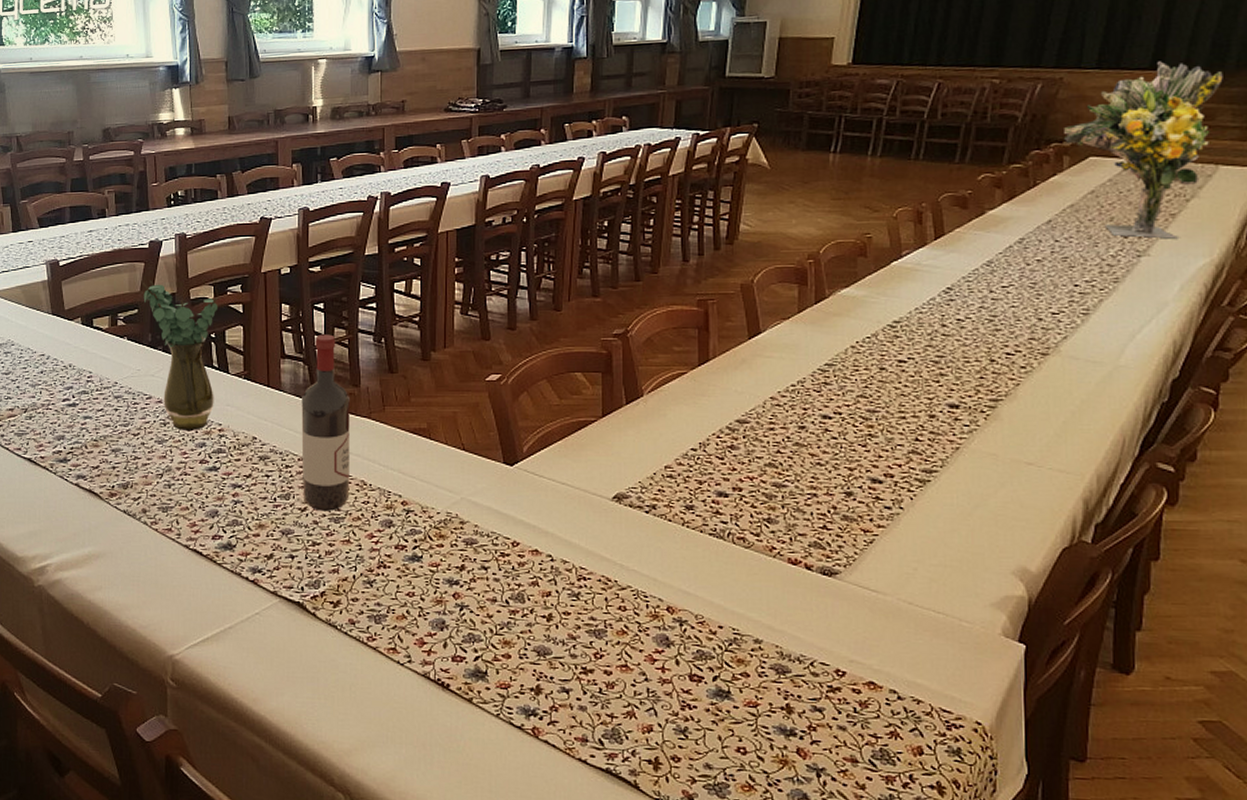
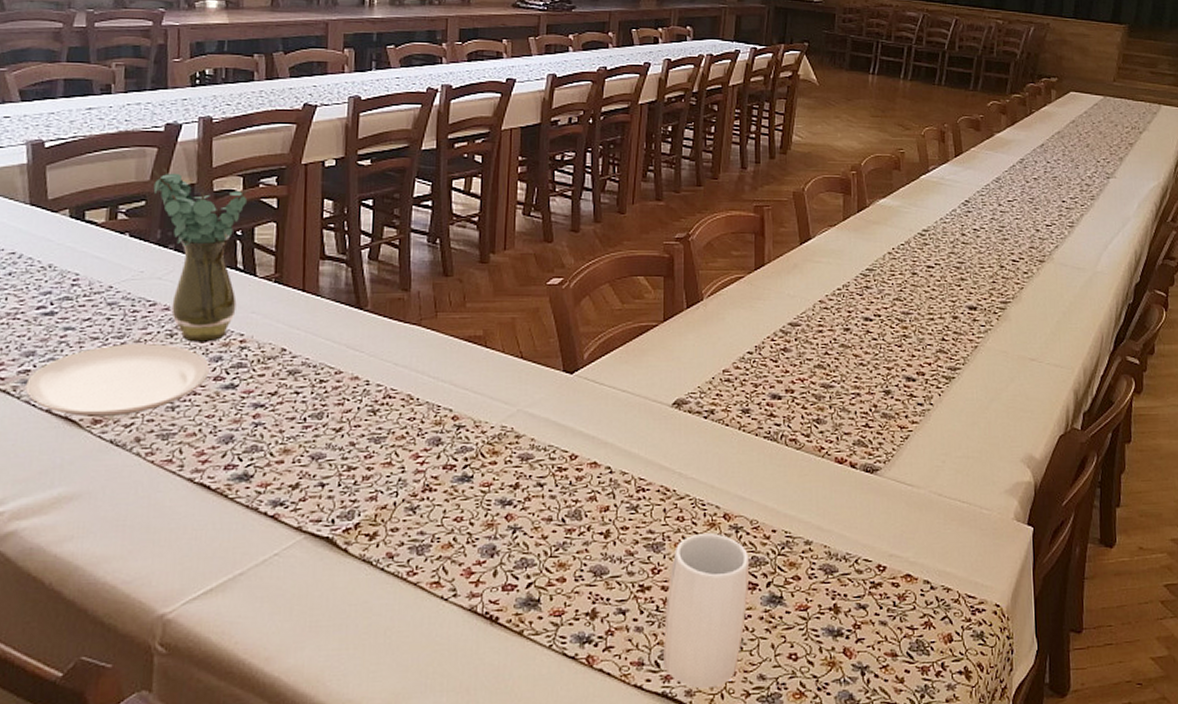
plate: none [60,431,196,491] -> present [26,344,210,417]
wine bottle: present [301,334,350,511] -> none [338,234,398,431]
cup: none [607,624,695,771] -> present [663,533,750,689]
bouquet: present [1063,61,1223,239] -> none [1050,16,1161,164]

